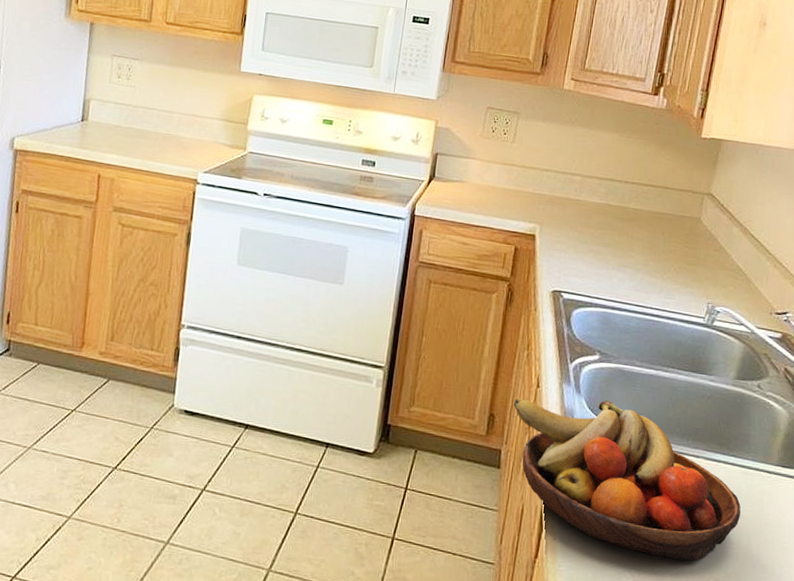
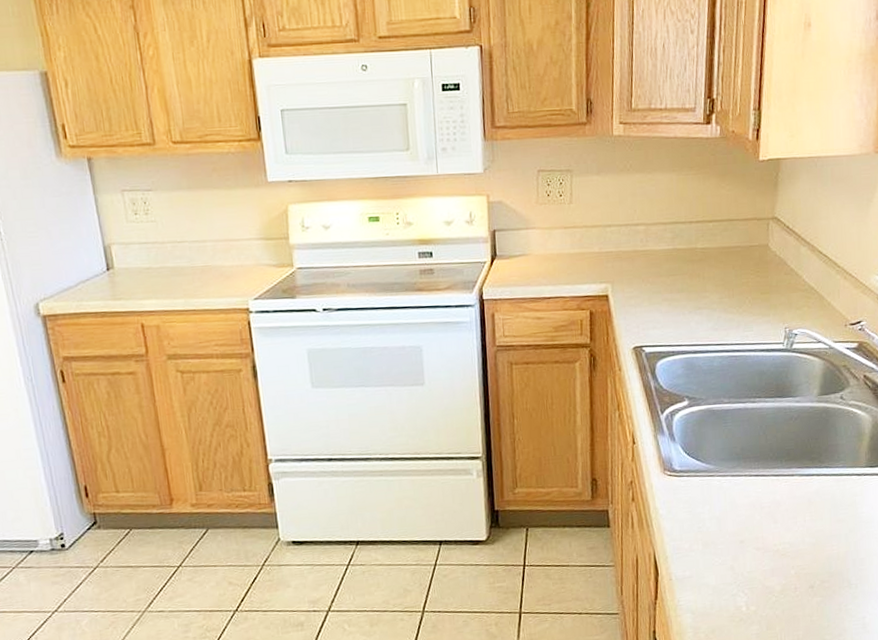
fruit bowl: present [513,398,741,561] -> none [613,441,838,573]

